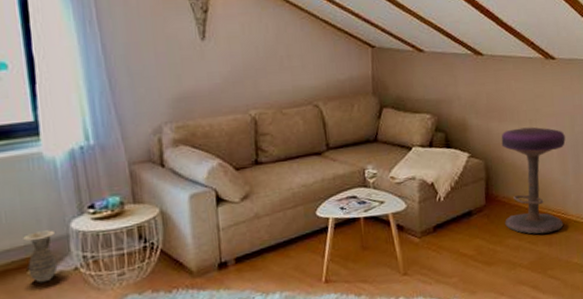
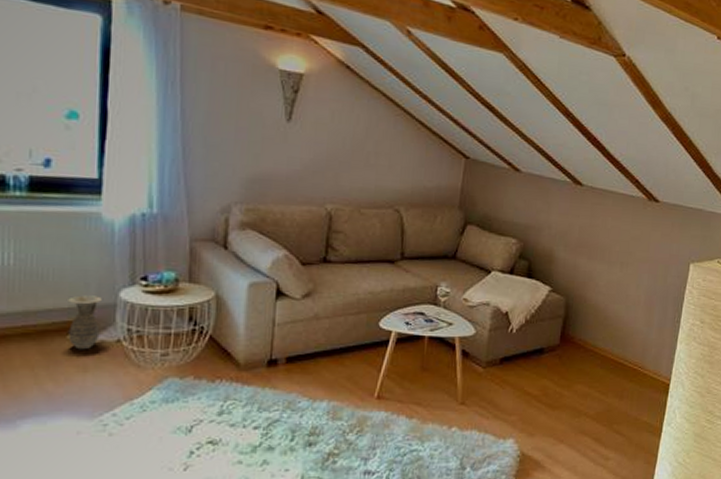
stool: present [501,127,566,234] -> none [576,269,656,385]

